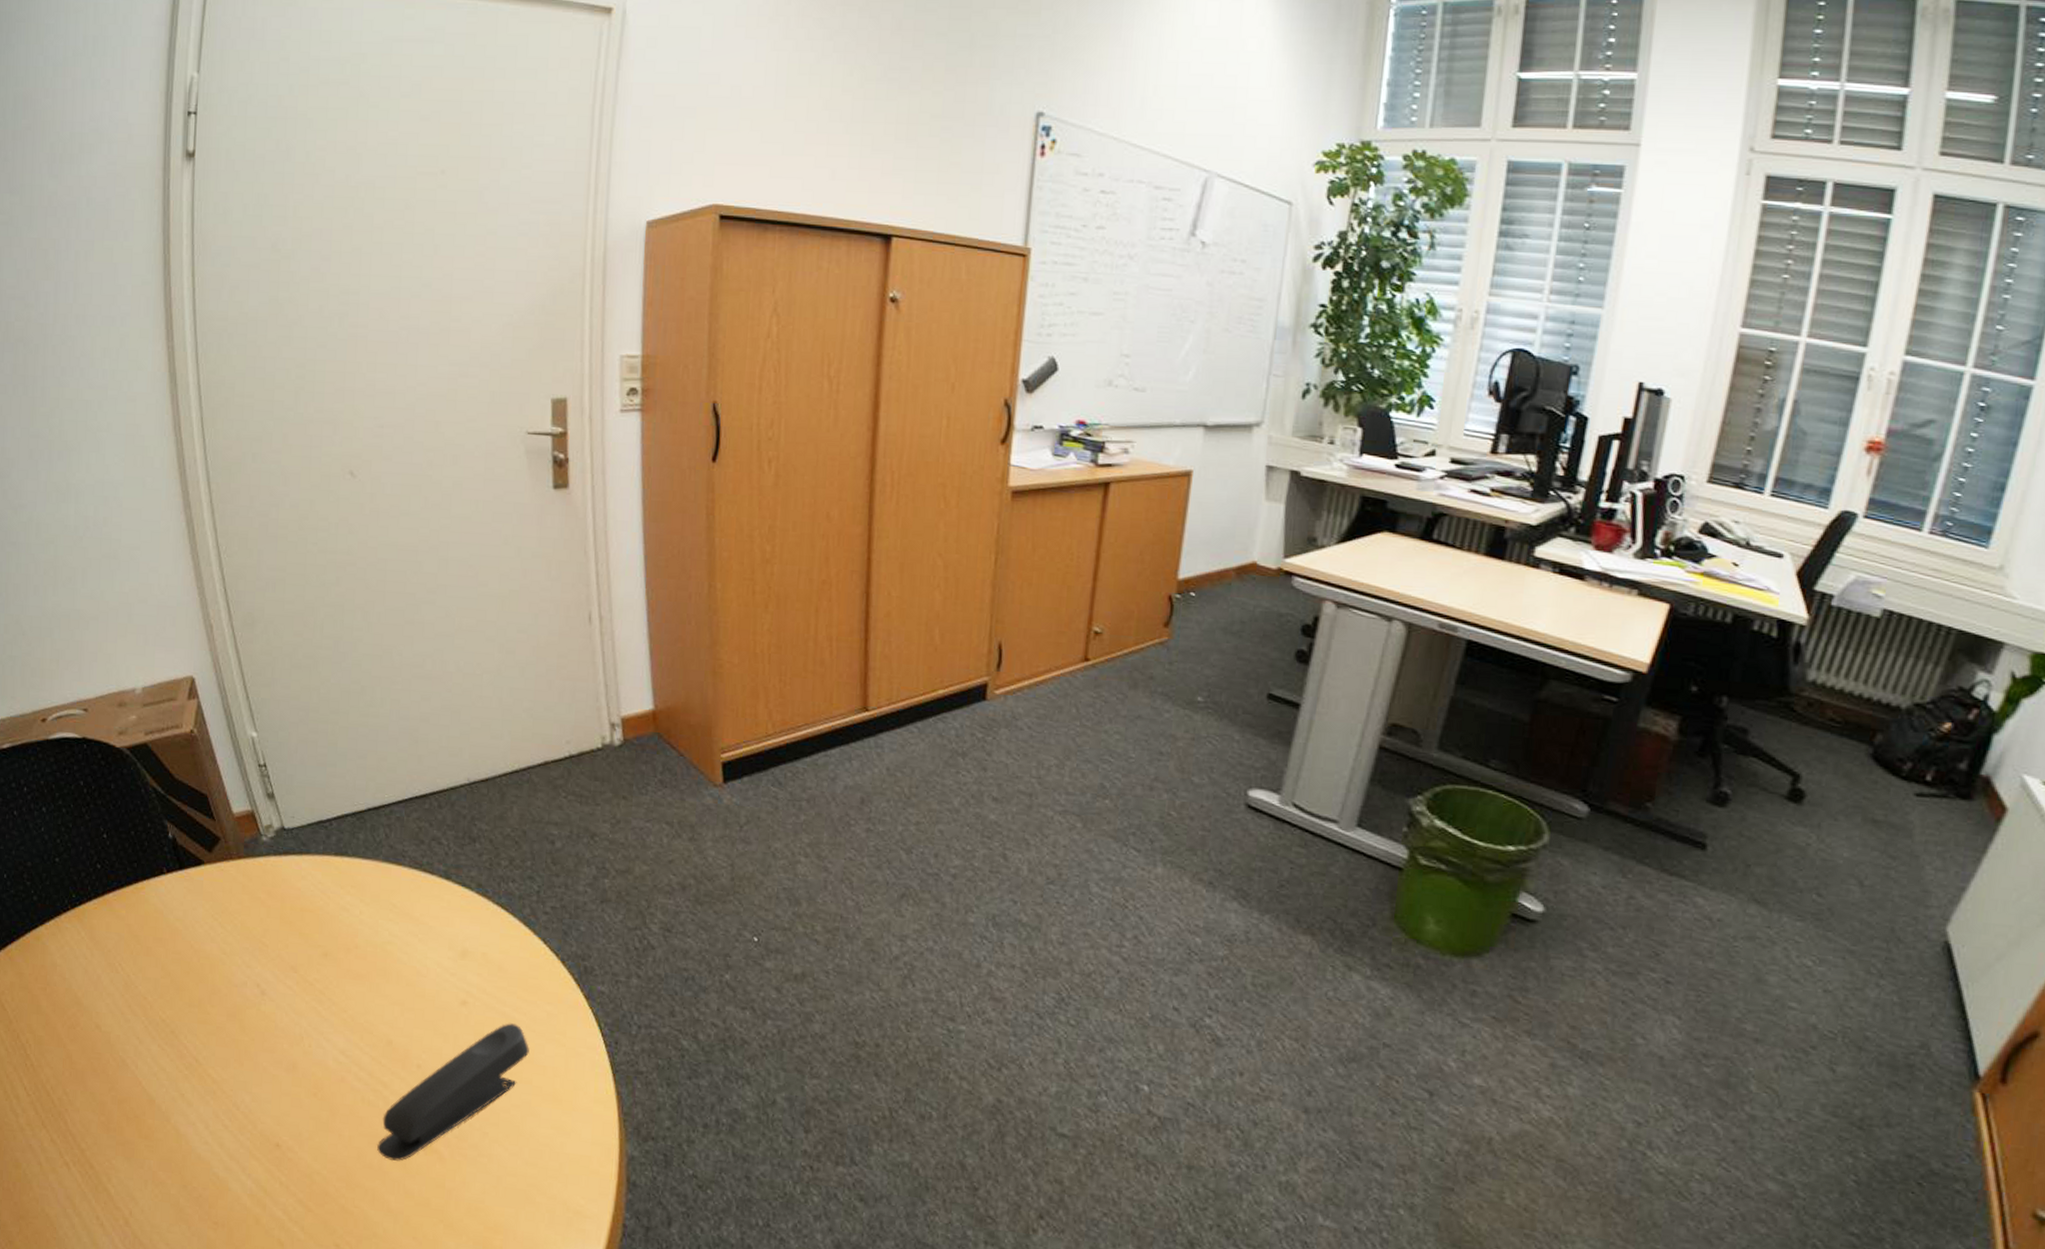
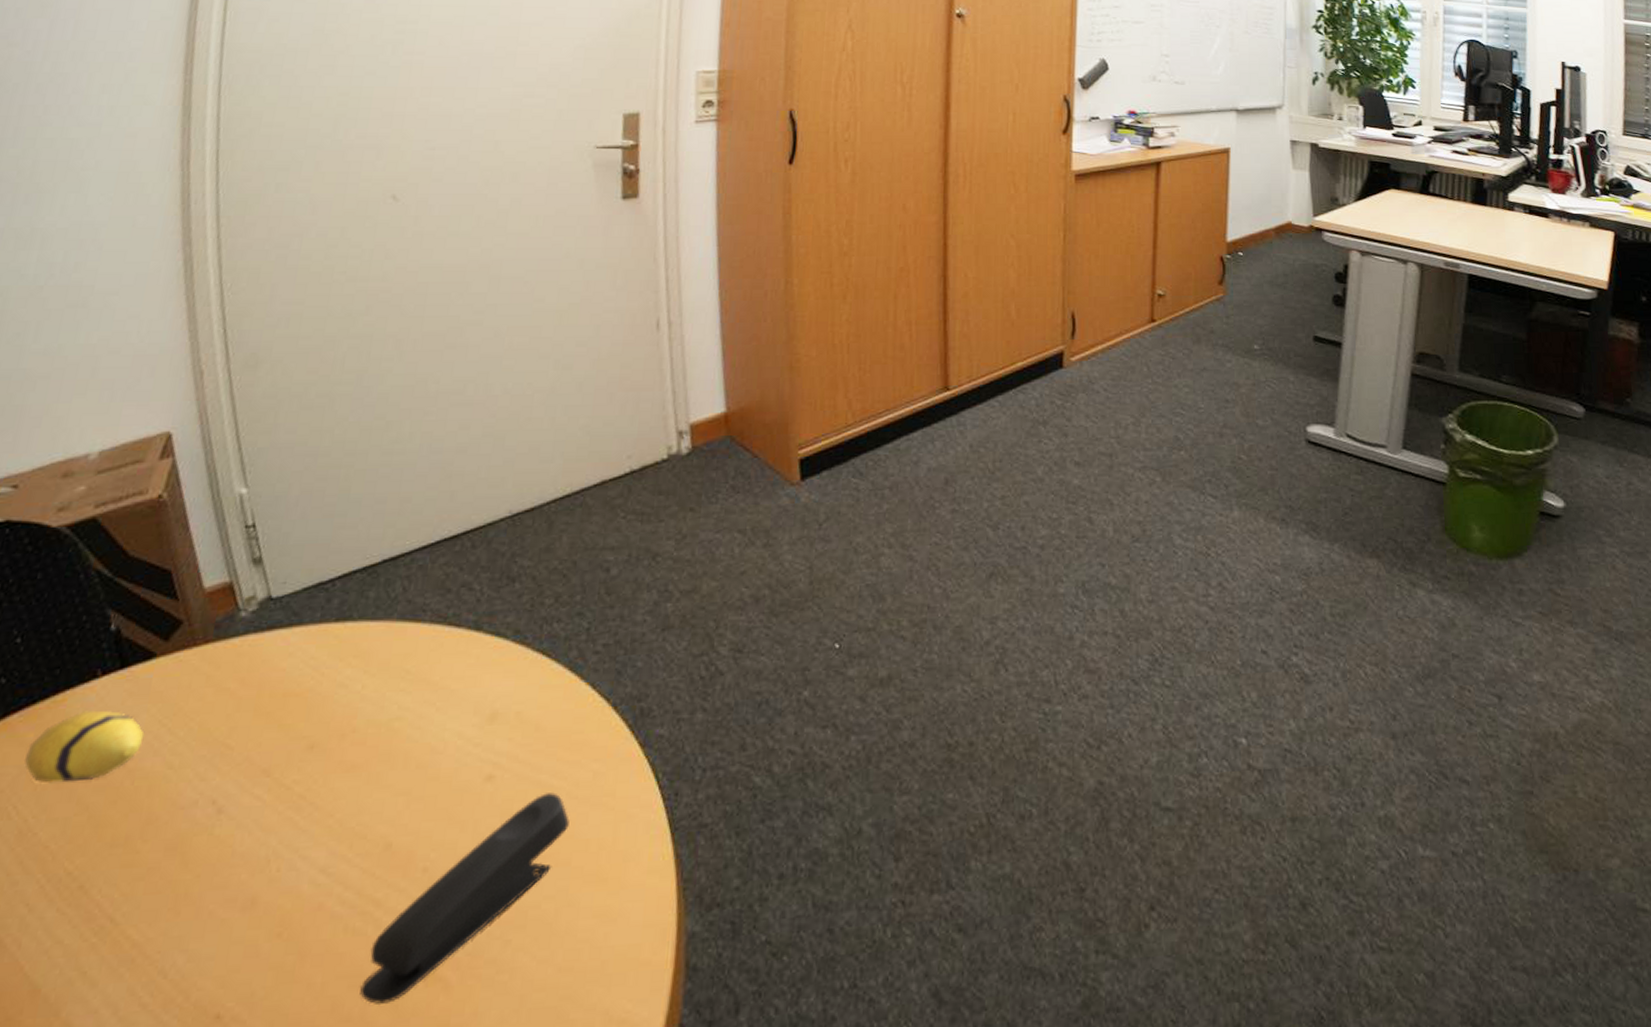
decorative egg: none [122,899,203,953] -> present [24,710,145,784]

